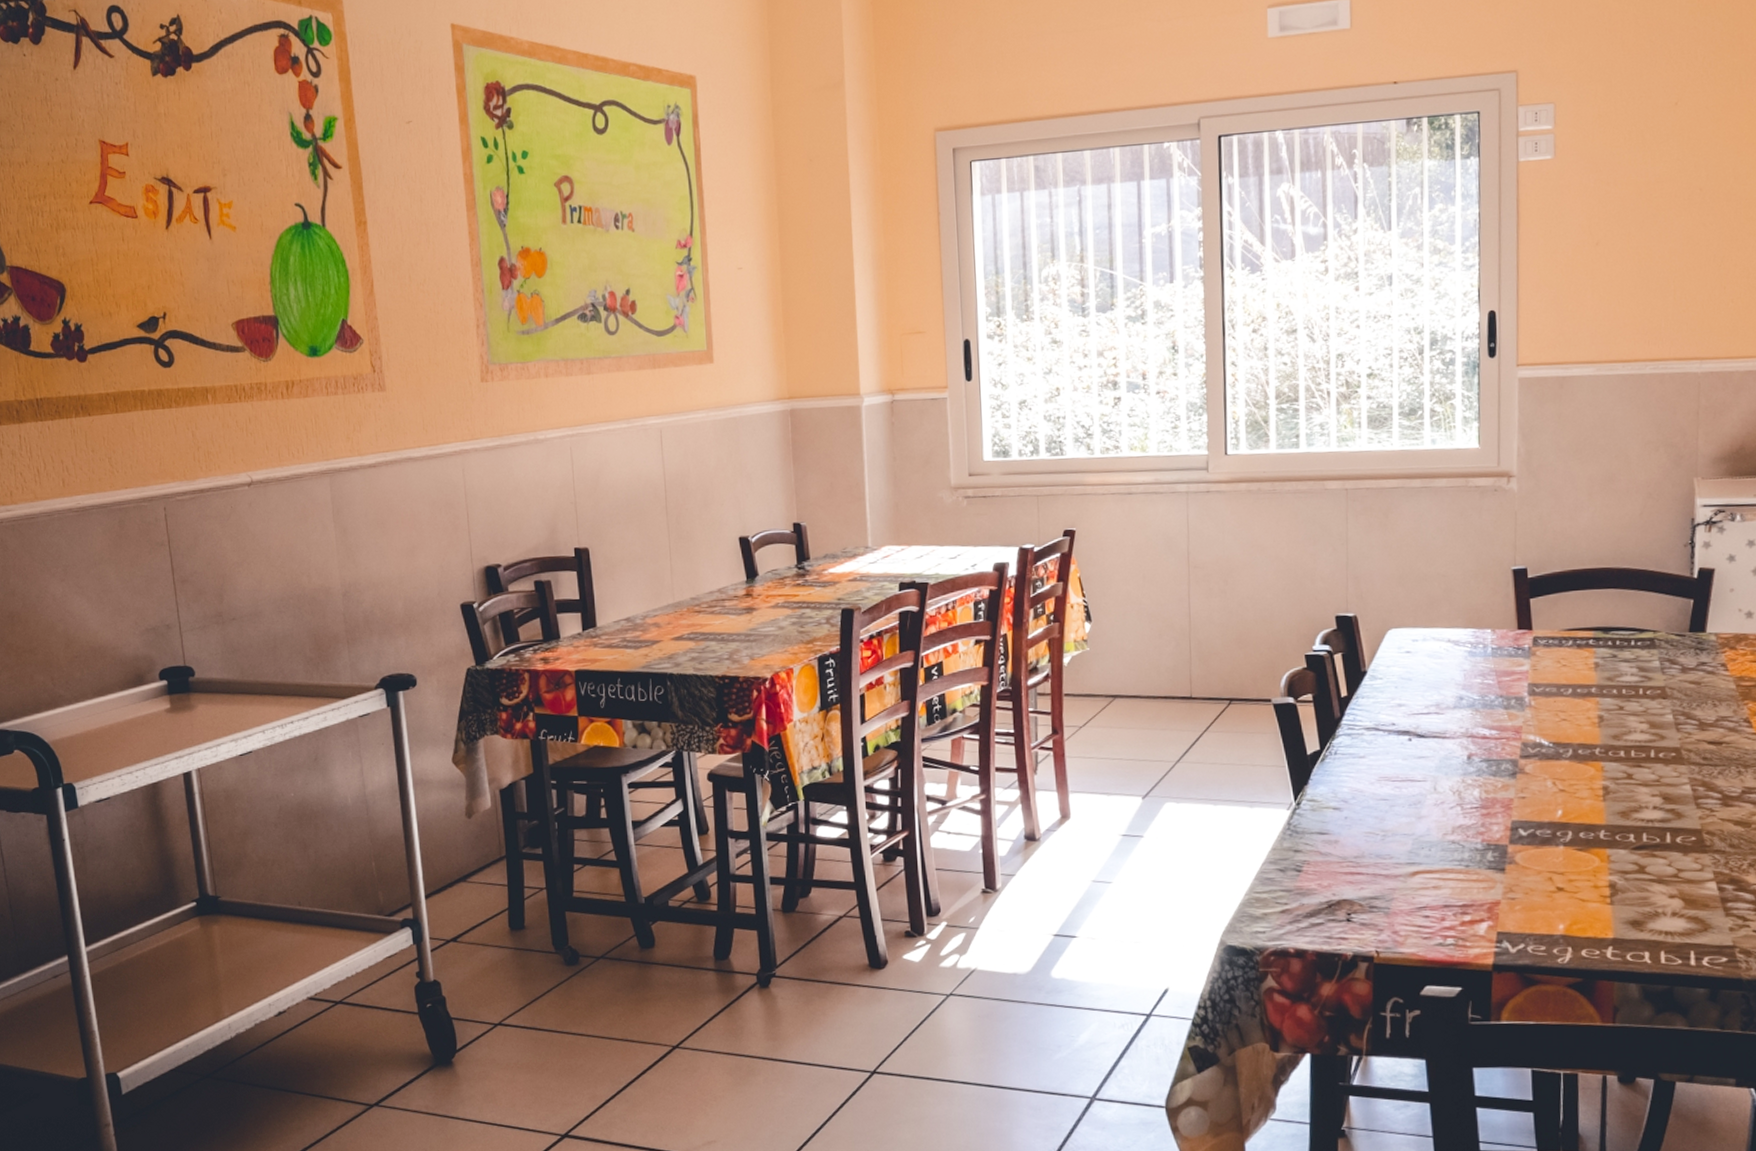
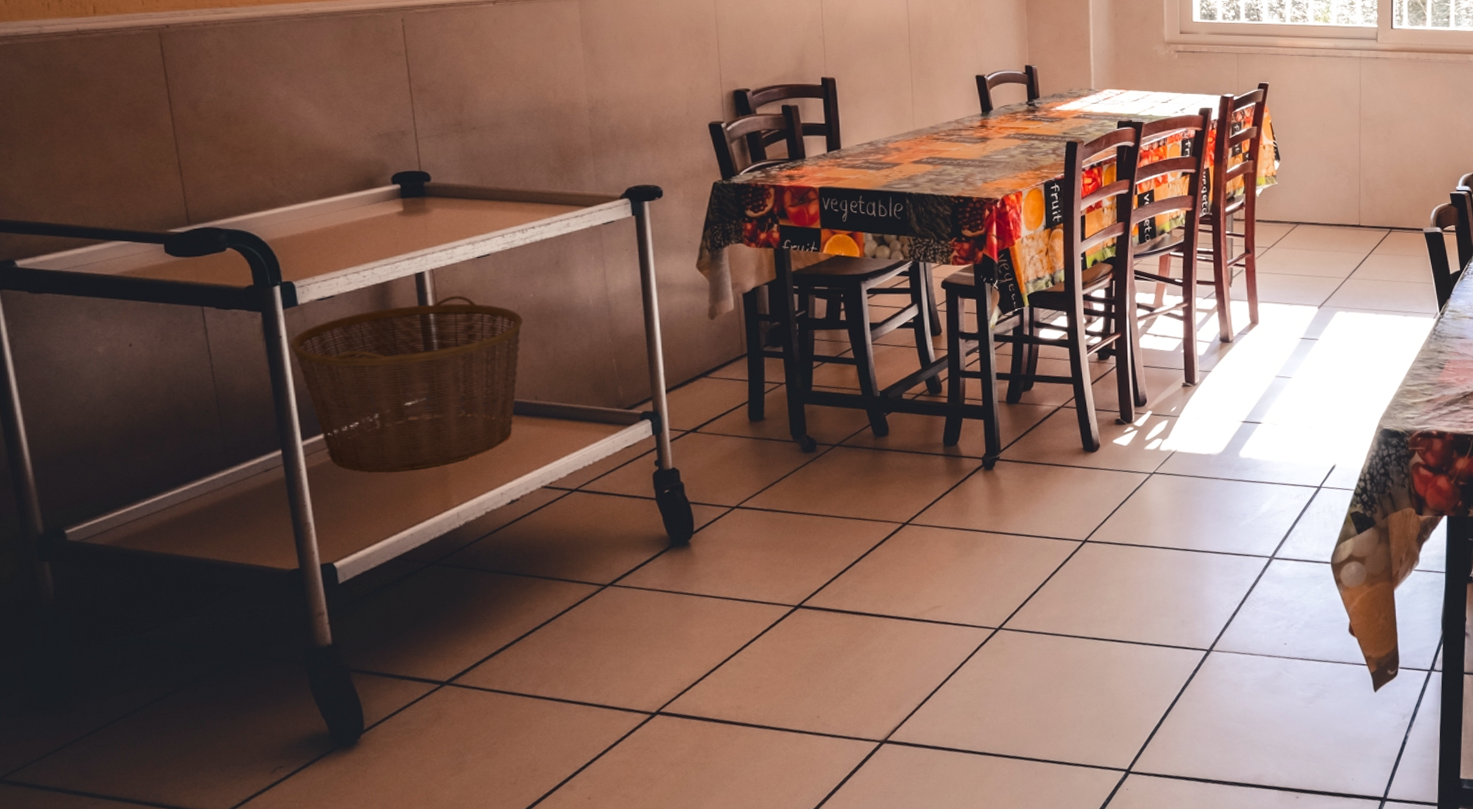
basket: none [73,795,285,980] -> present [290,295,523,472]

